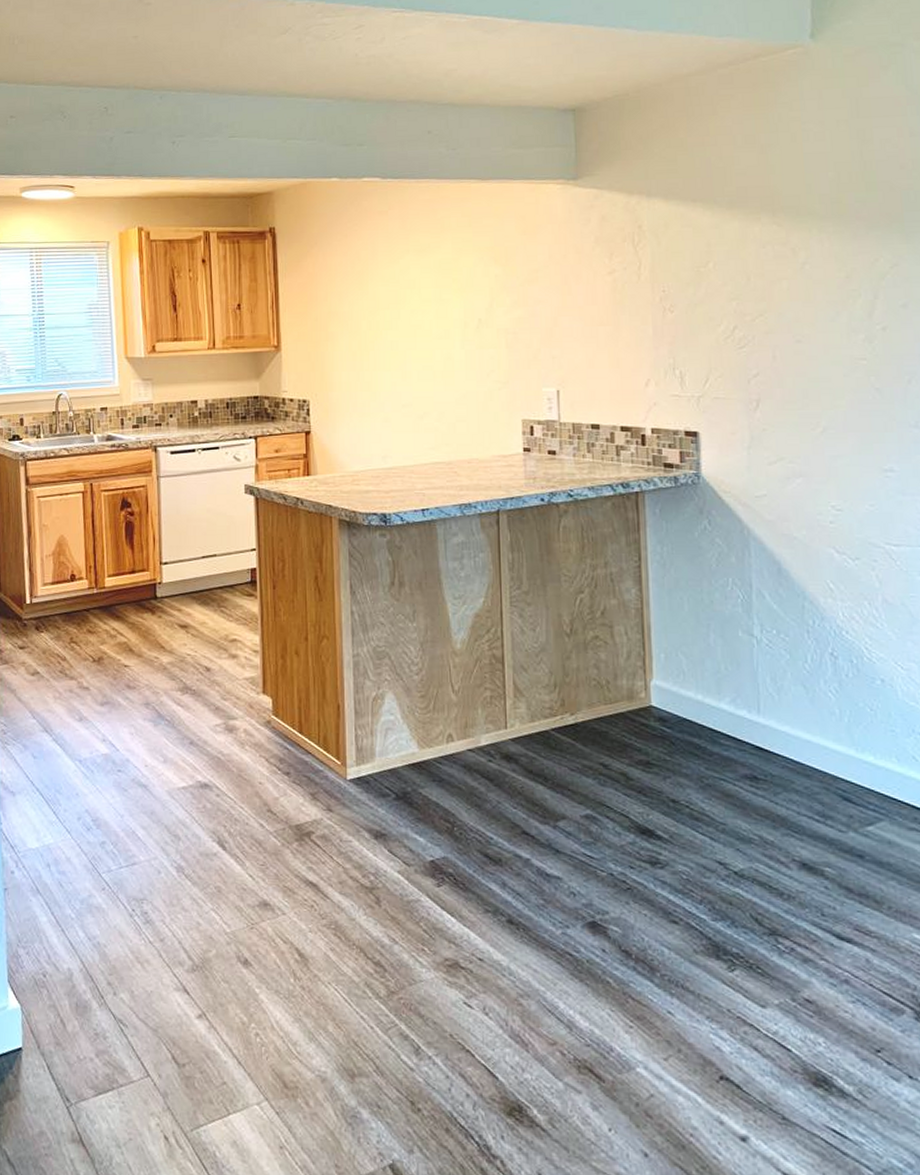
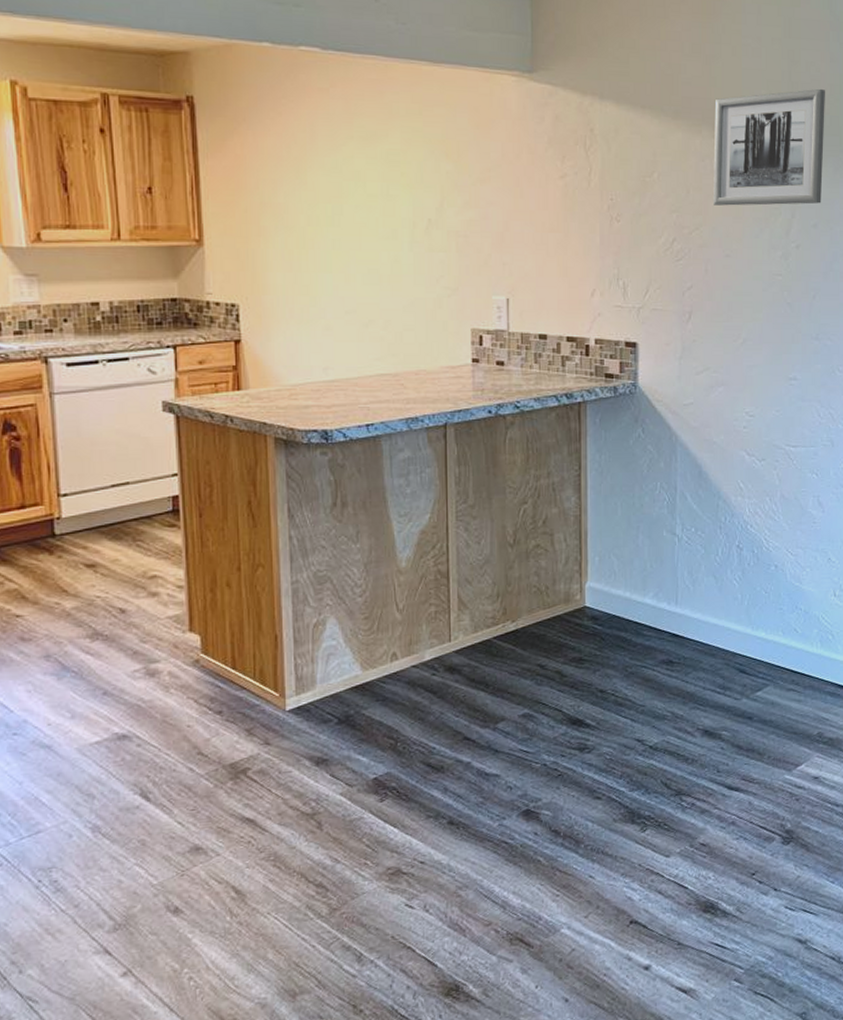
wall art: none [774,164,911,291] -> present [712,88,825,206]

